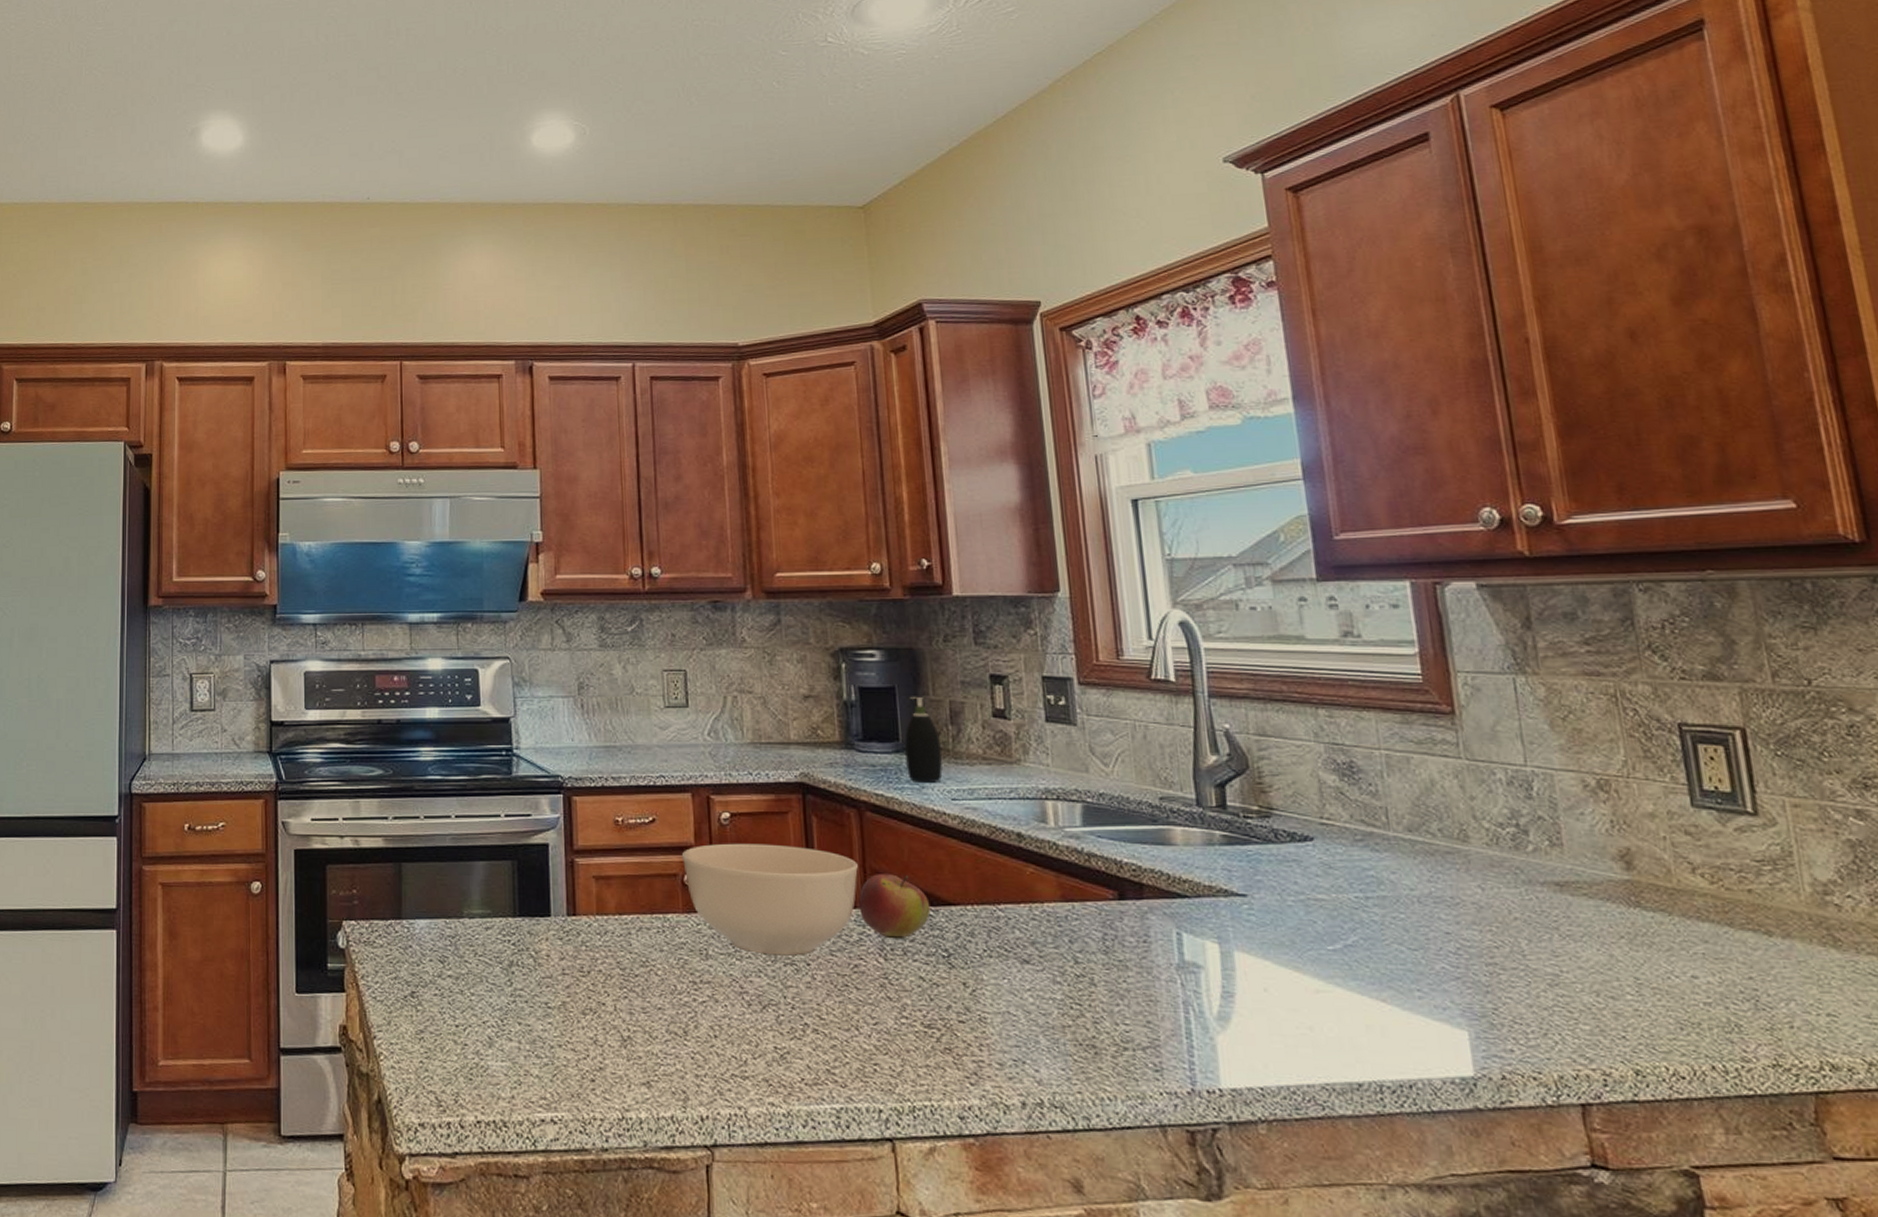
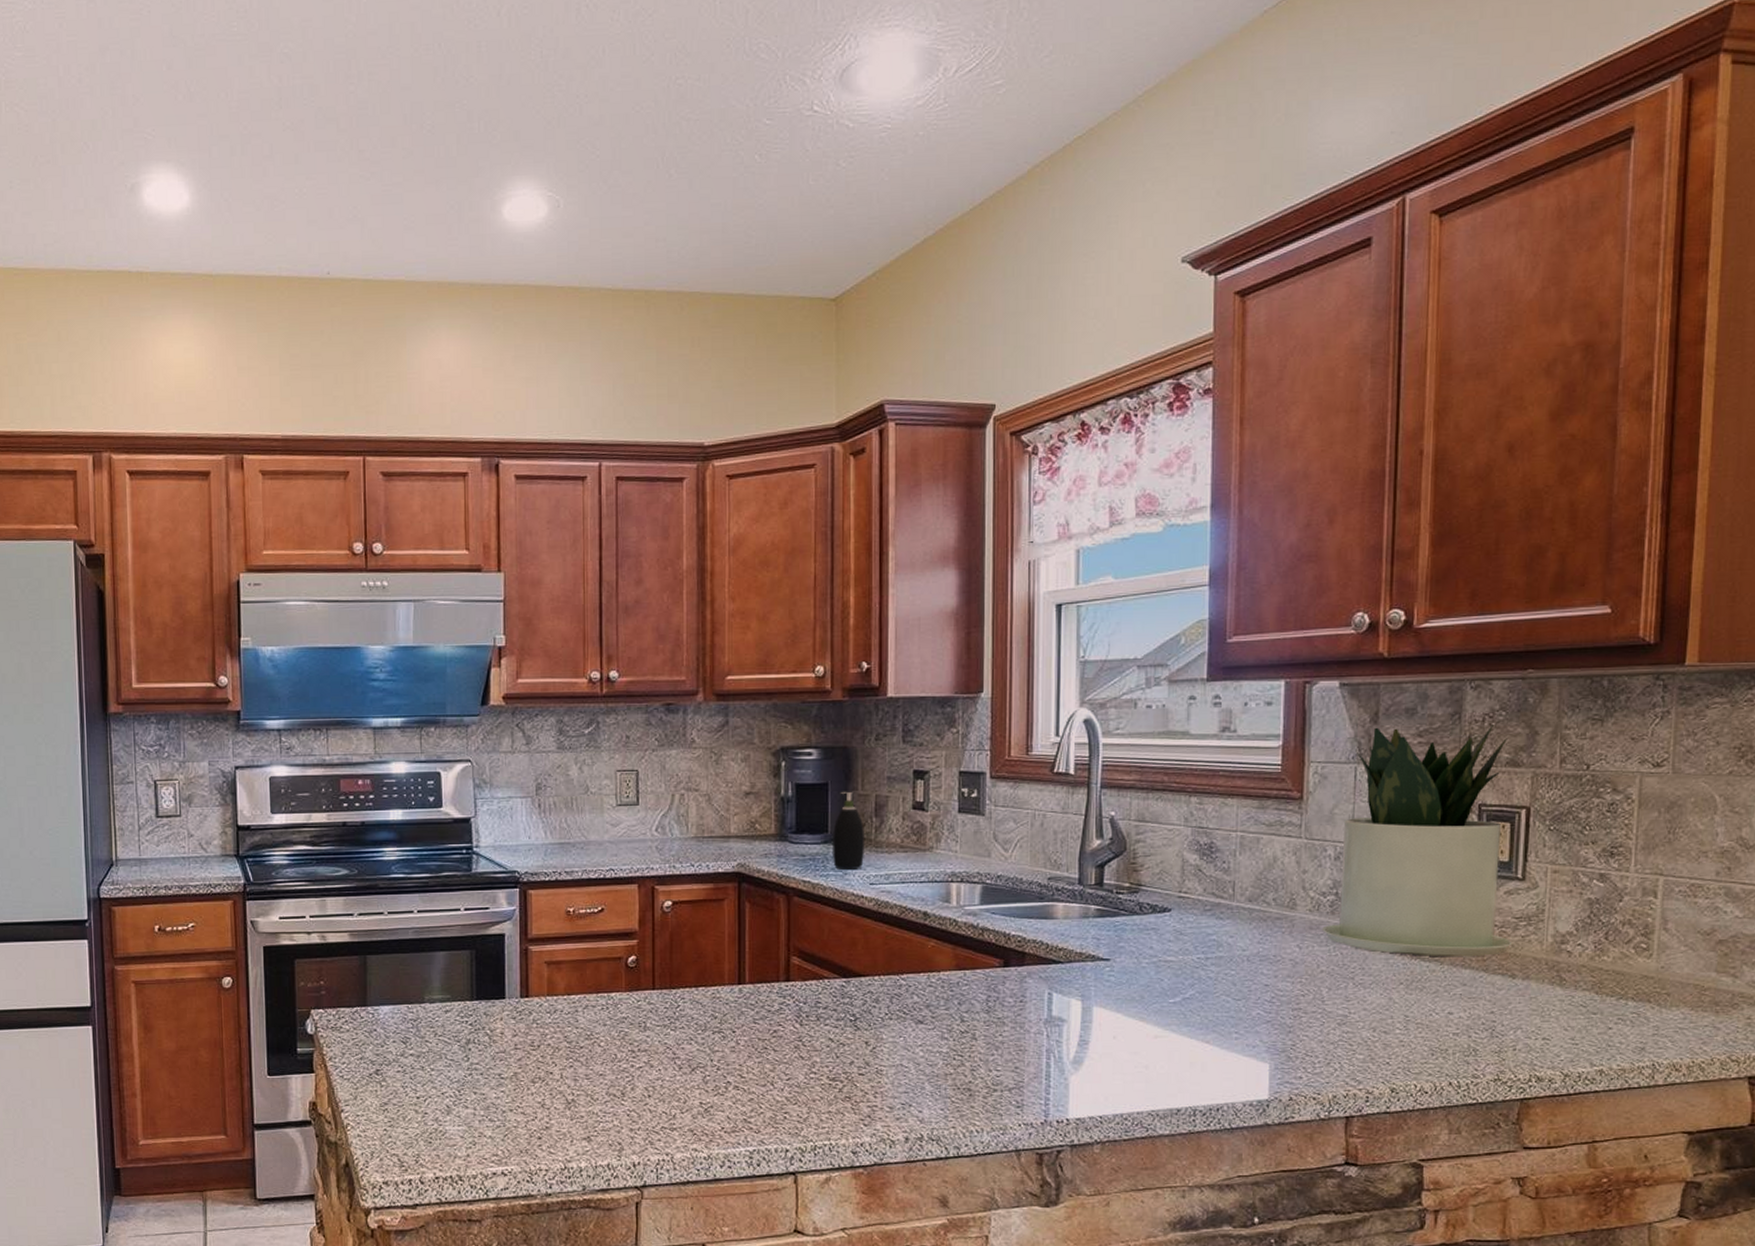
bowl: present [681,843,858,956] -> none [626,928,783,1025]
apple: present [858,874,931,939] -> none [781,951,843,1007]
planter: none [1506,632,1759,908] -> present [1322,725,1513,958]

